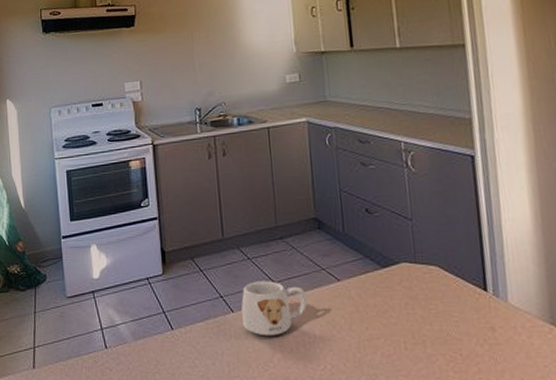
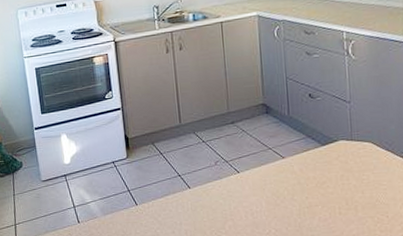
mug: present [241,281,308,336] -> none [197,160,256,208]

